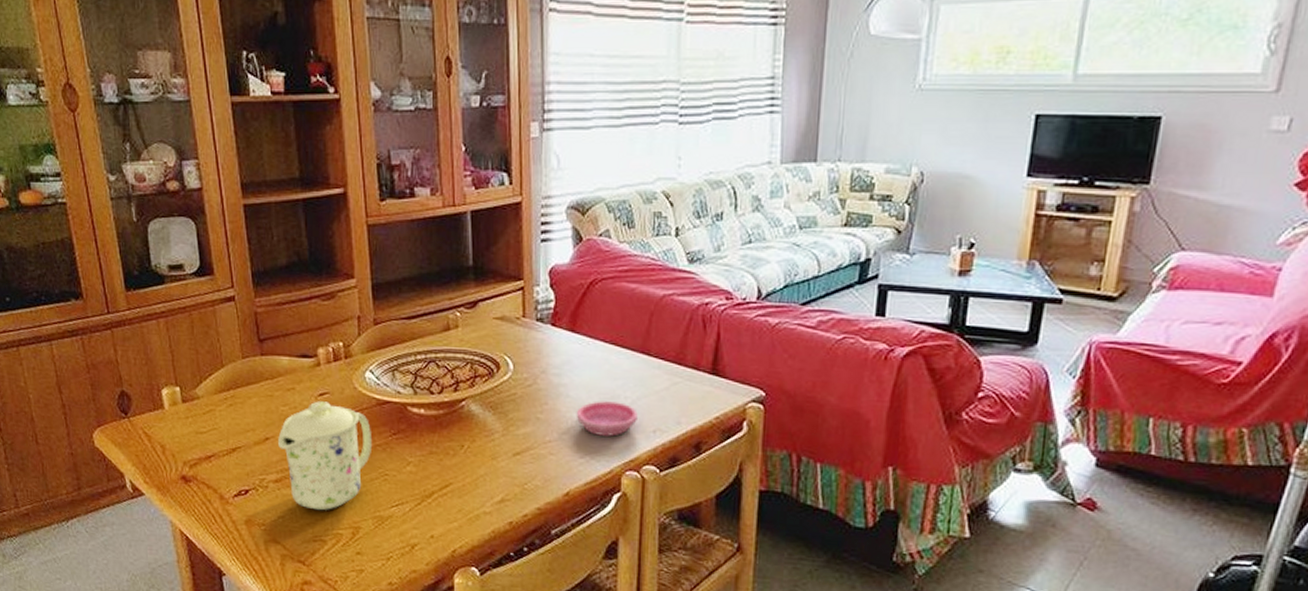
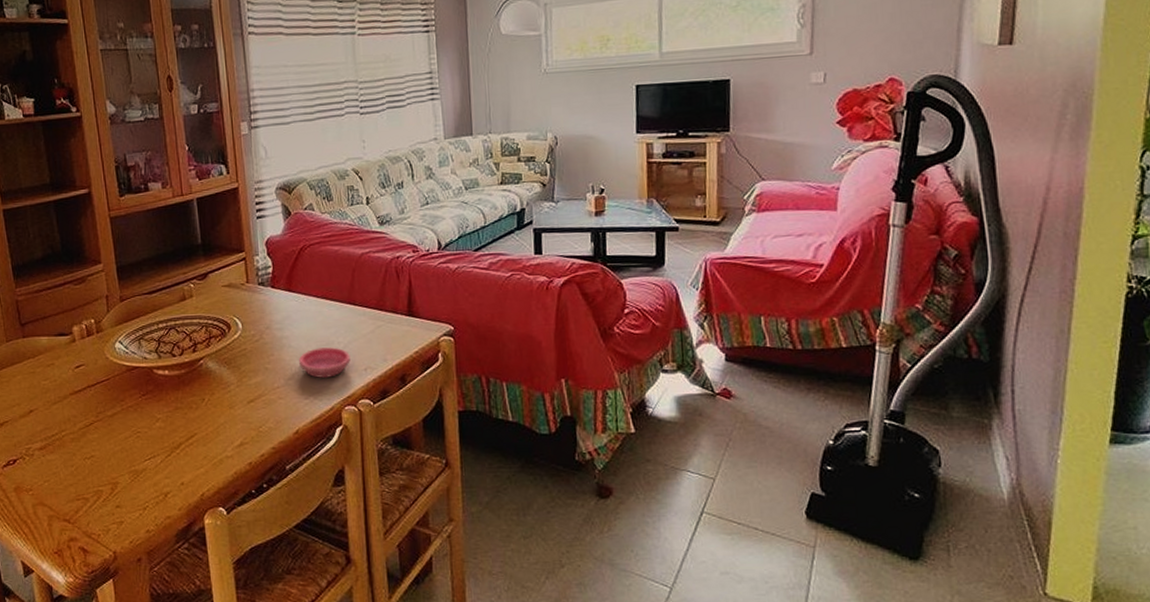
mug: present [278,401,373,511] -> none [41,372,125,471]

